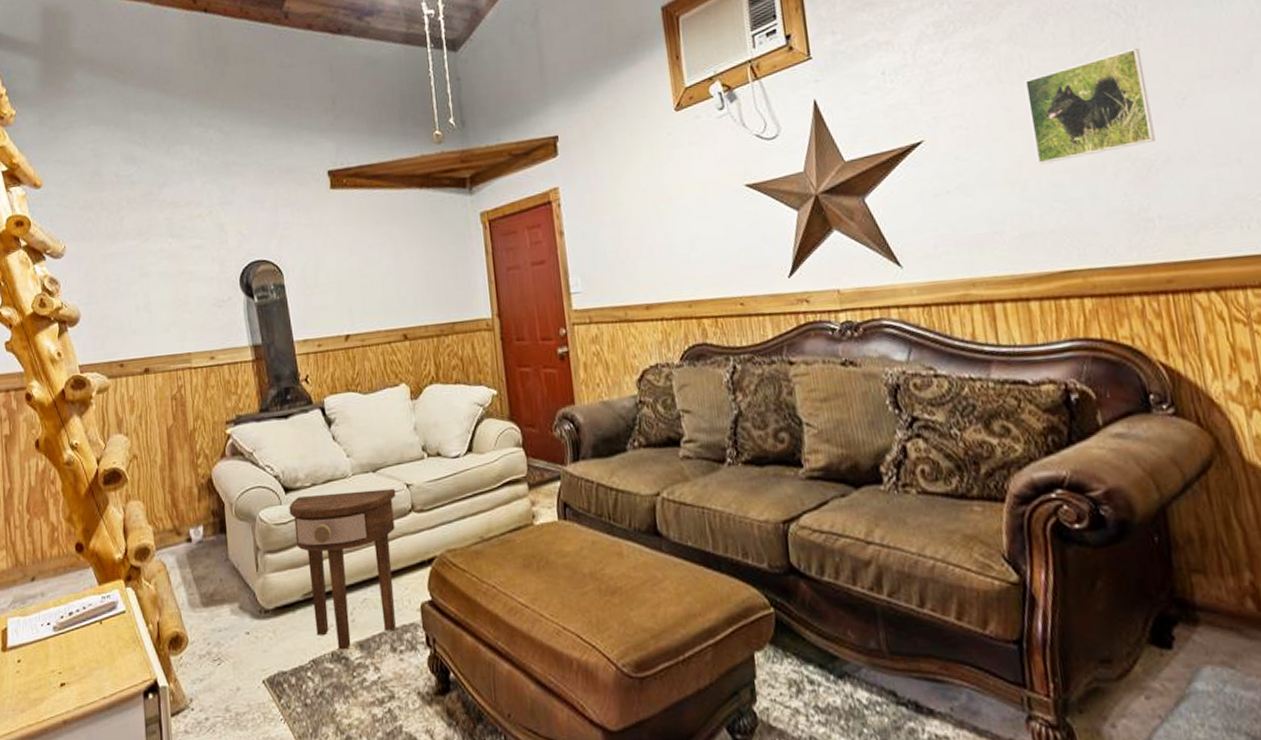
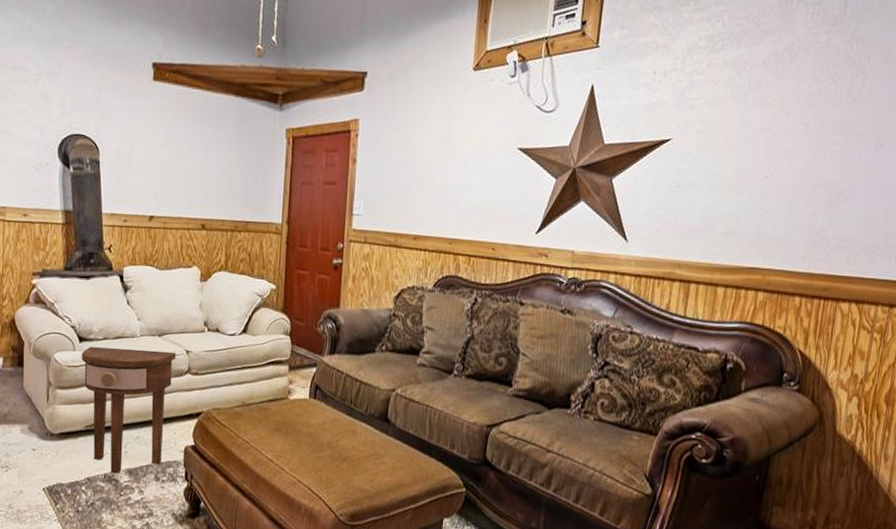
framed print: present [1024,47,1155,165] -> none [755,93,861,178]

